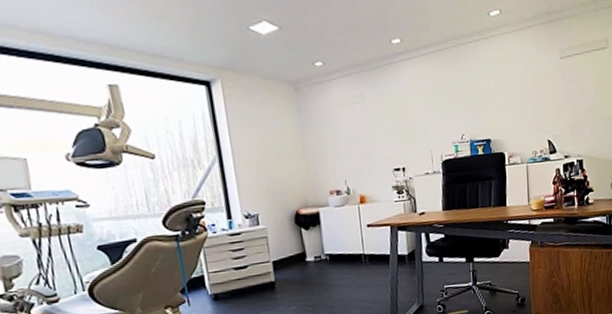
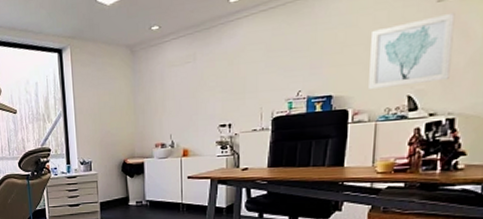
wall art: none [516,68,575,135] -> present [369,12,455,91]

